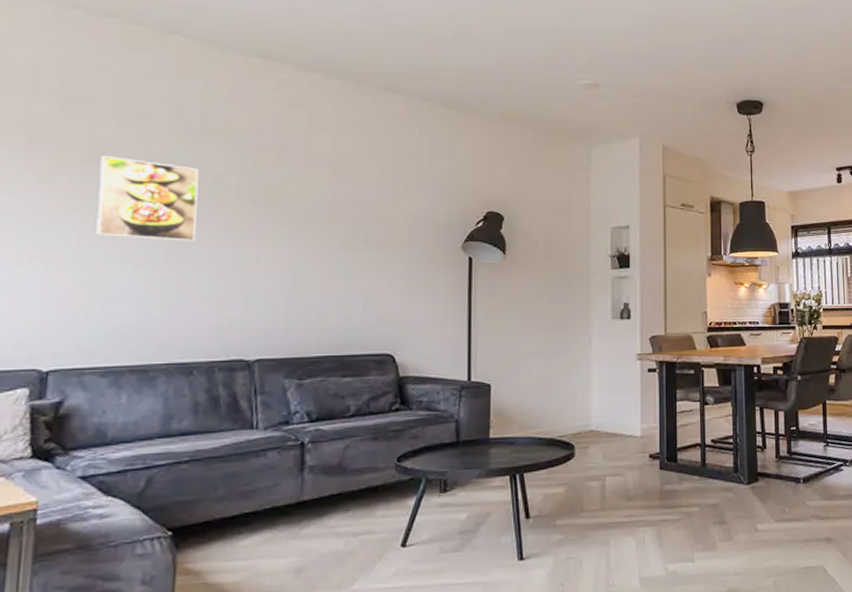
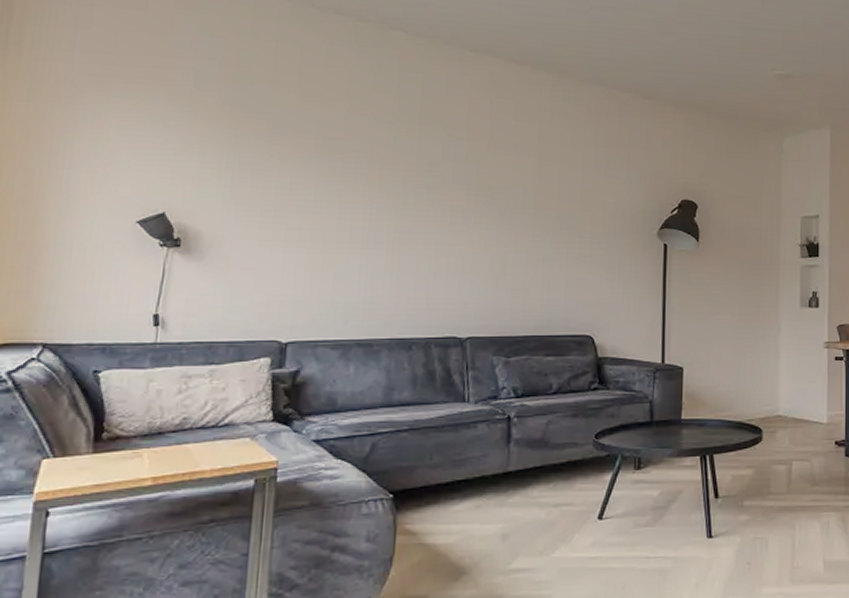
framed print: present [96,156,199,242] -> none [328,144,418,225]

